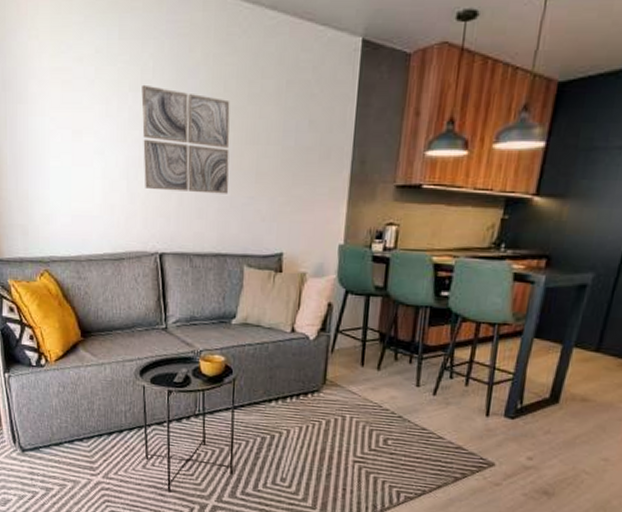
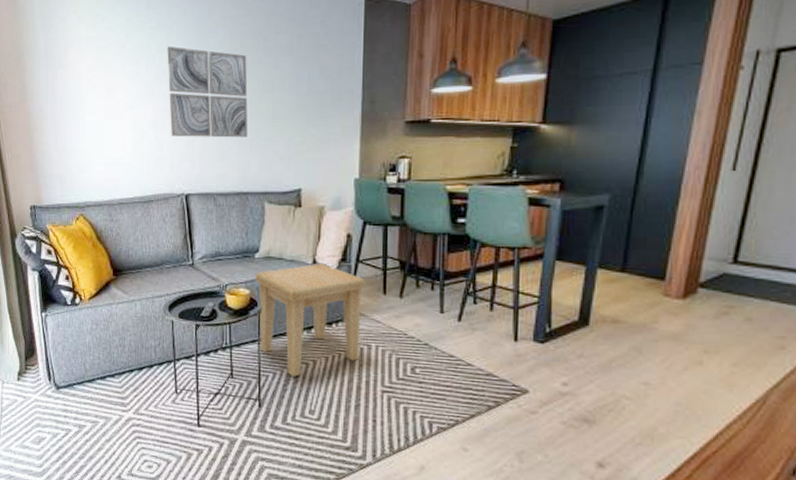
side table: none [231,332,345,445] -> present [255,264,367,377]

